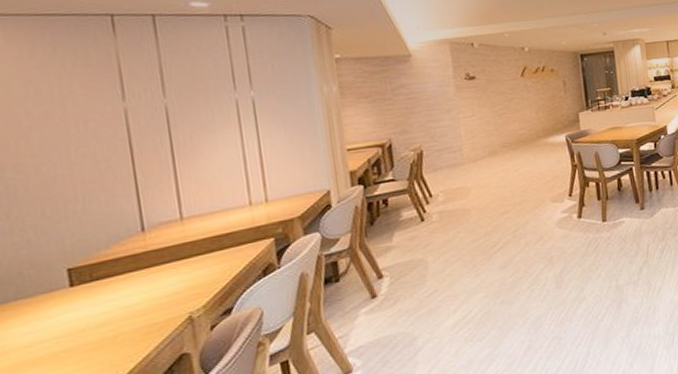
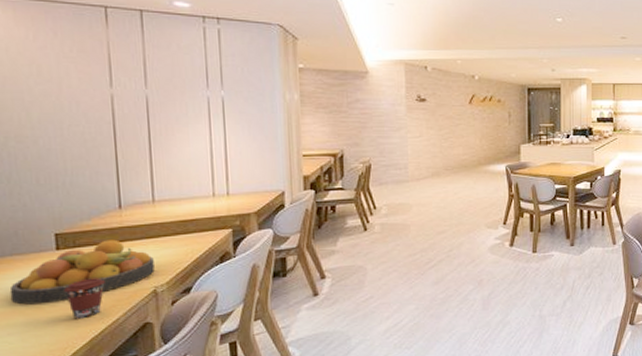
fruit bowl: none [16,266,188,355] -> present [9,239,155,305]
coffee cup: none [82,311,131,362] -> present [64,278,105,319]

